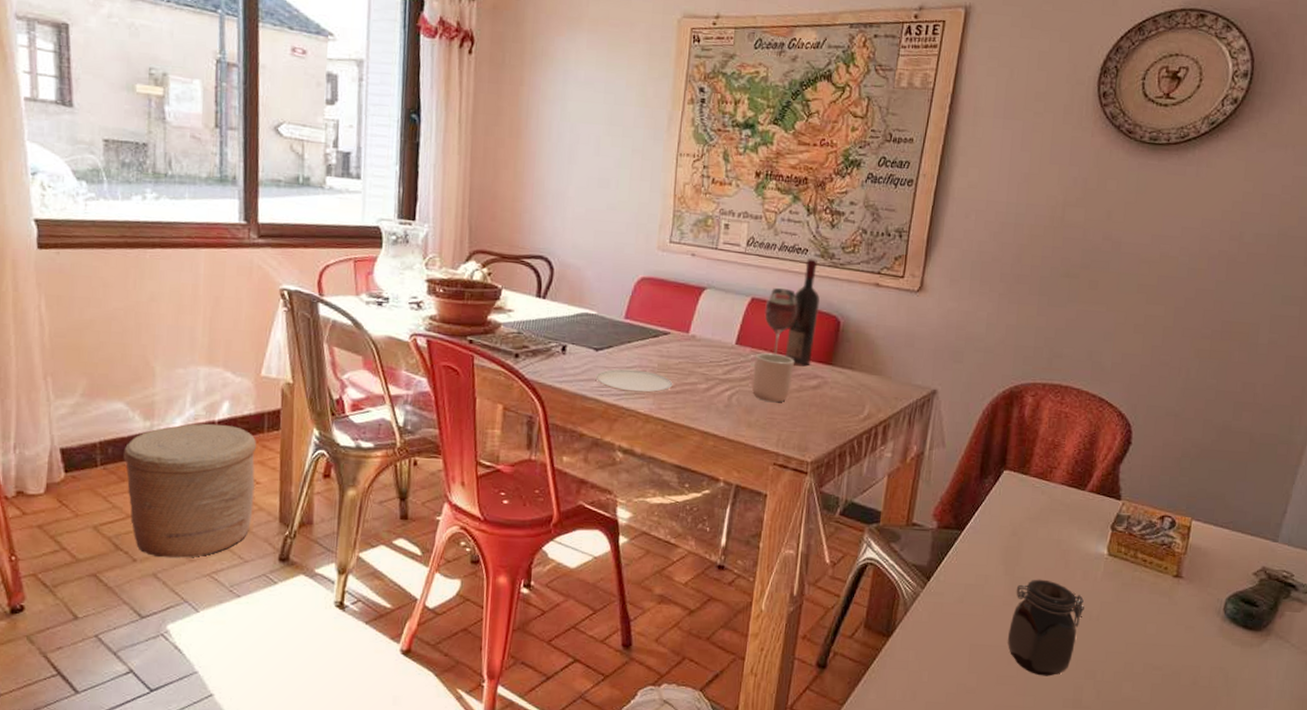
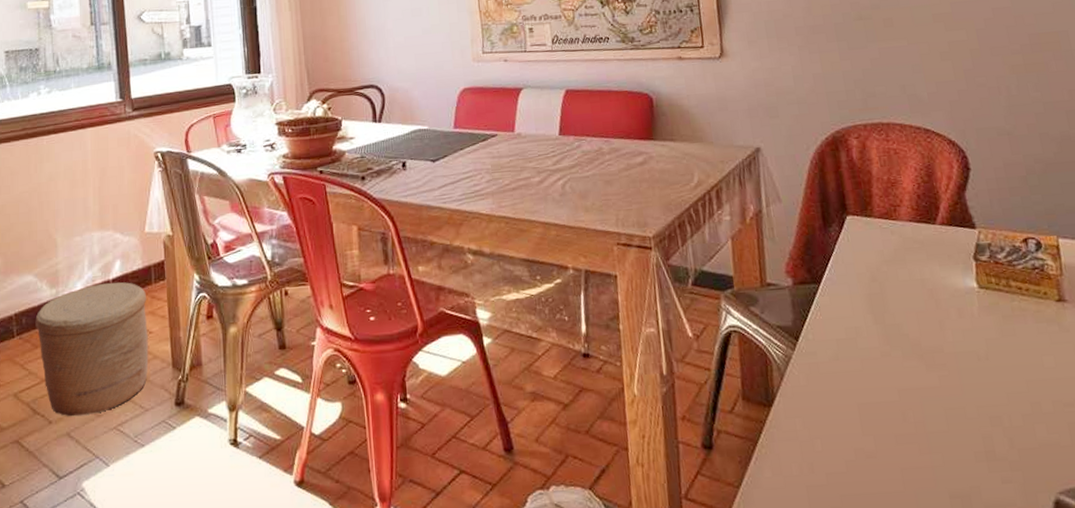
plate: present [595,369,673,394] -> none [436,173,508,197]
mug: present [751,353,794,402] -> none [579,138,619,184]
wineglass: present [764,288,798,355] -> none [579,76,611,140]
wine bottle: present [784,257,820,365] -> none [604,44,633,145]
jar: present [1007,579,1084,677] -> none [890,323,971,430]

